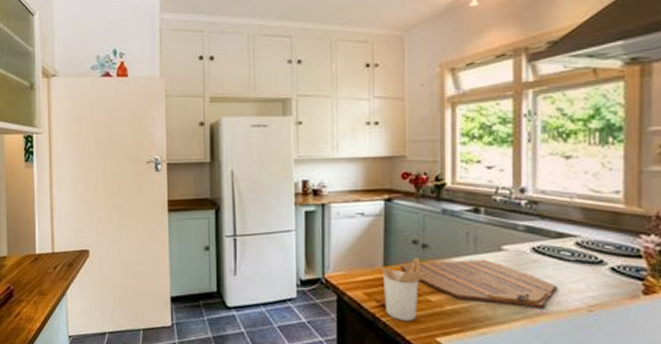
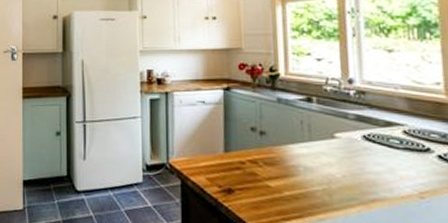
utensil holder: present [380,257,432,321] -> none [221,144,270,206]
cutting board: present [399,259,557,308] -> none [239,146,389,195]

